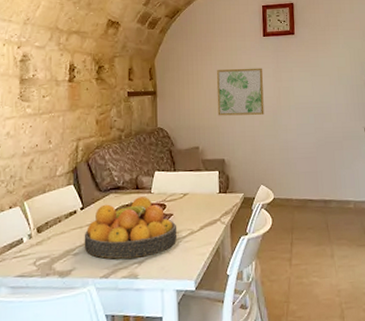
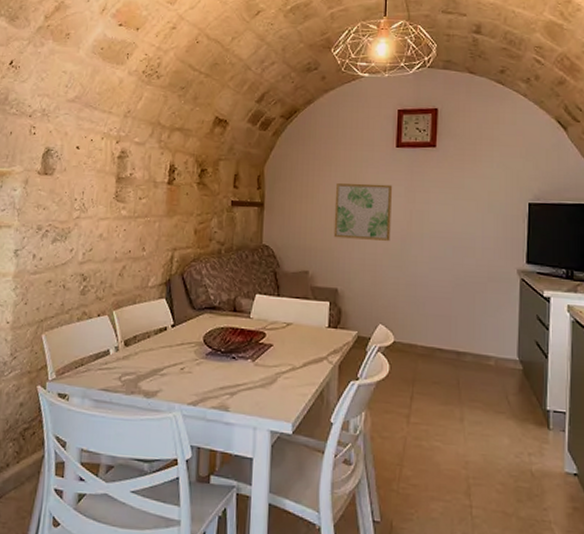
fruit bowl: present [84,197,177,260] -> none [172,321,277,389]

